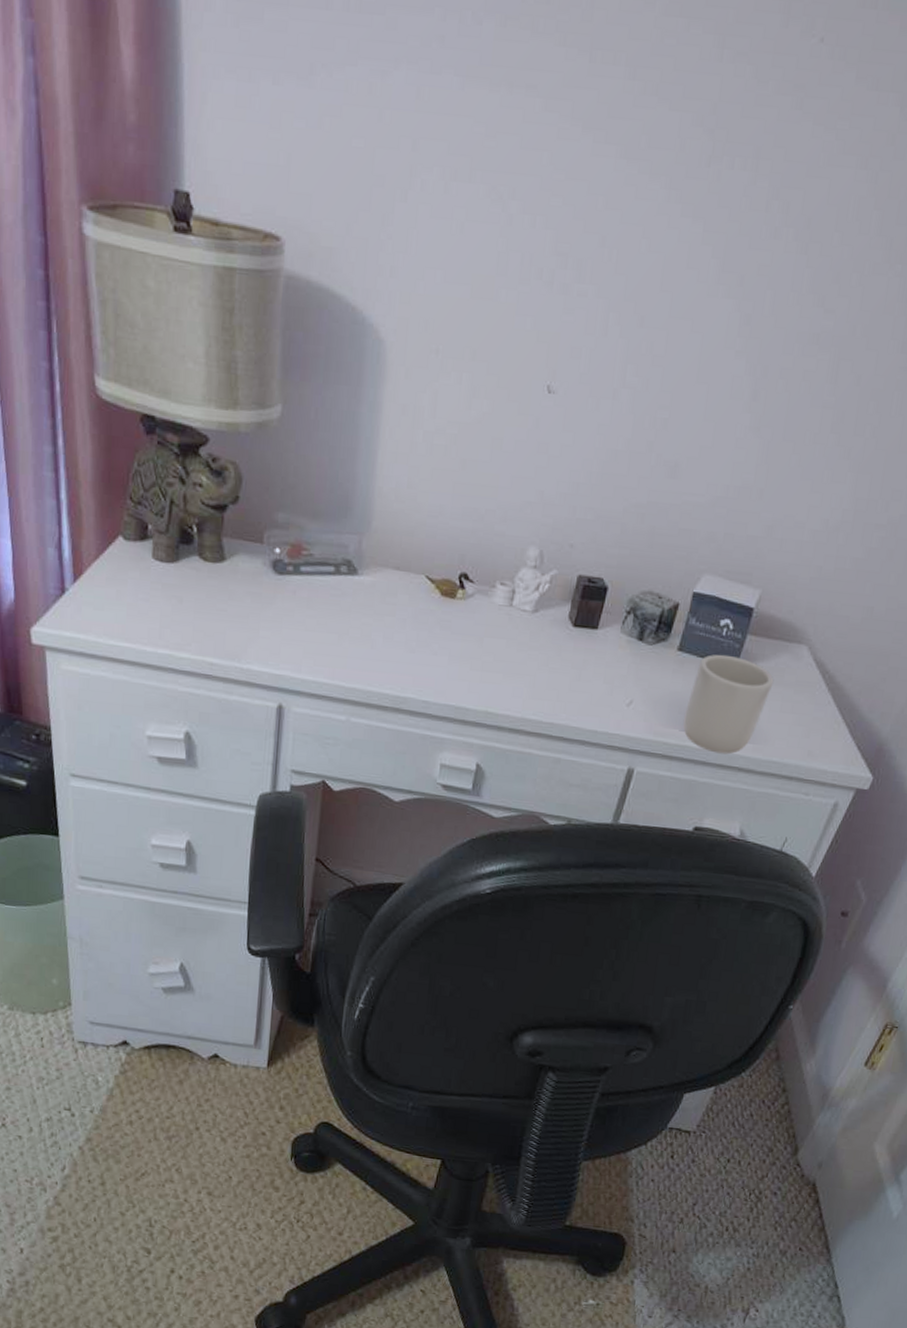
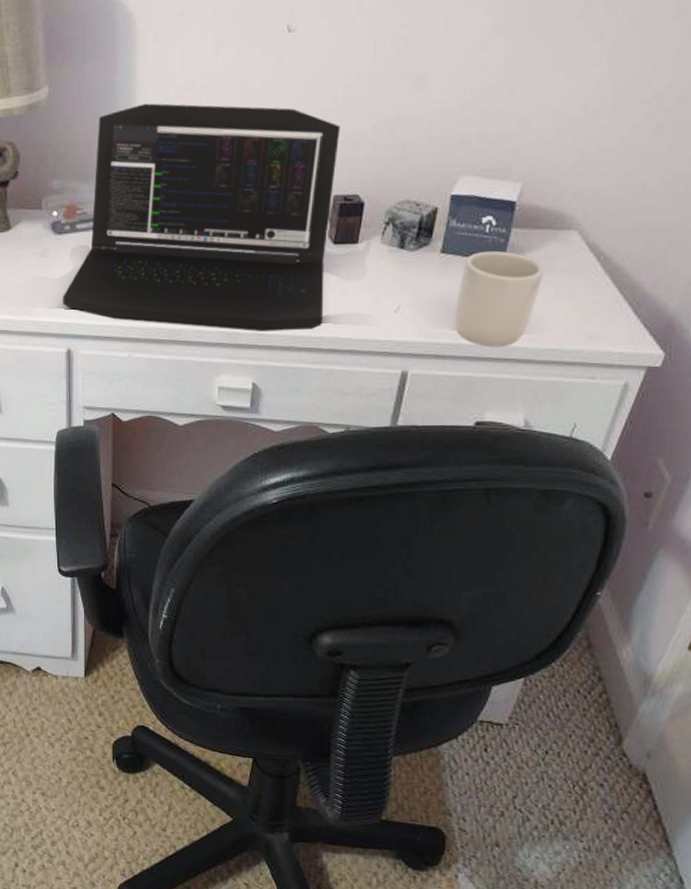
laptop: none [278,443,592,715] -> present [63,103,341,332]

